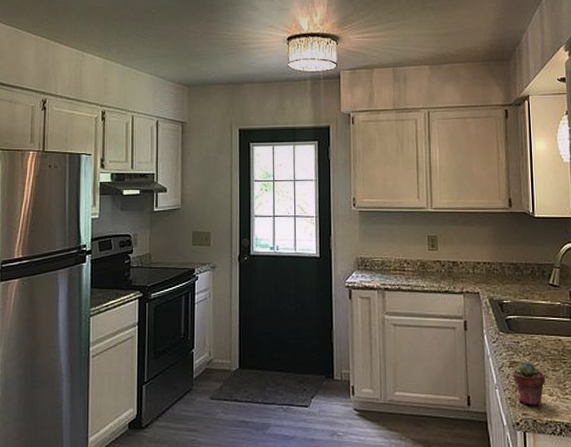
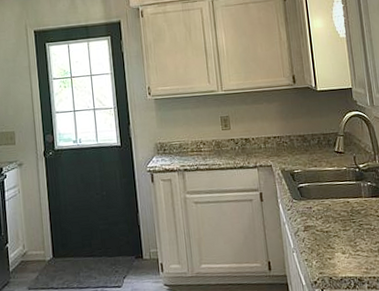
potted succulent: present [513,361,546,406] -> none [308,224,339,265]

